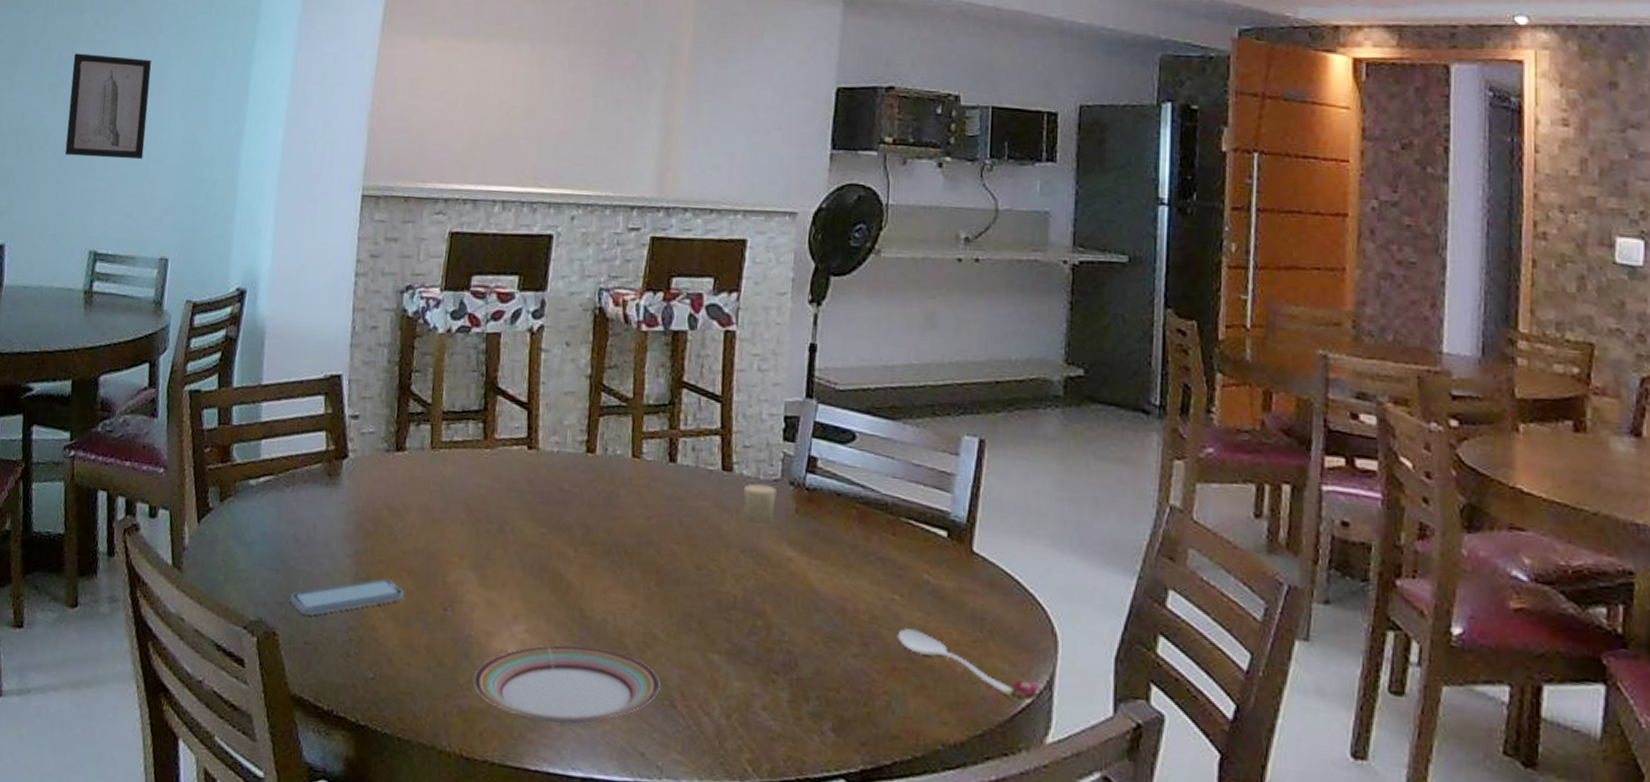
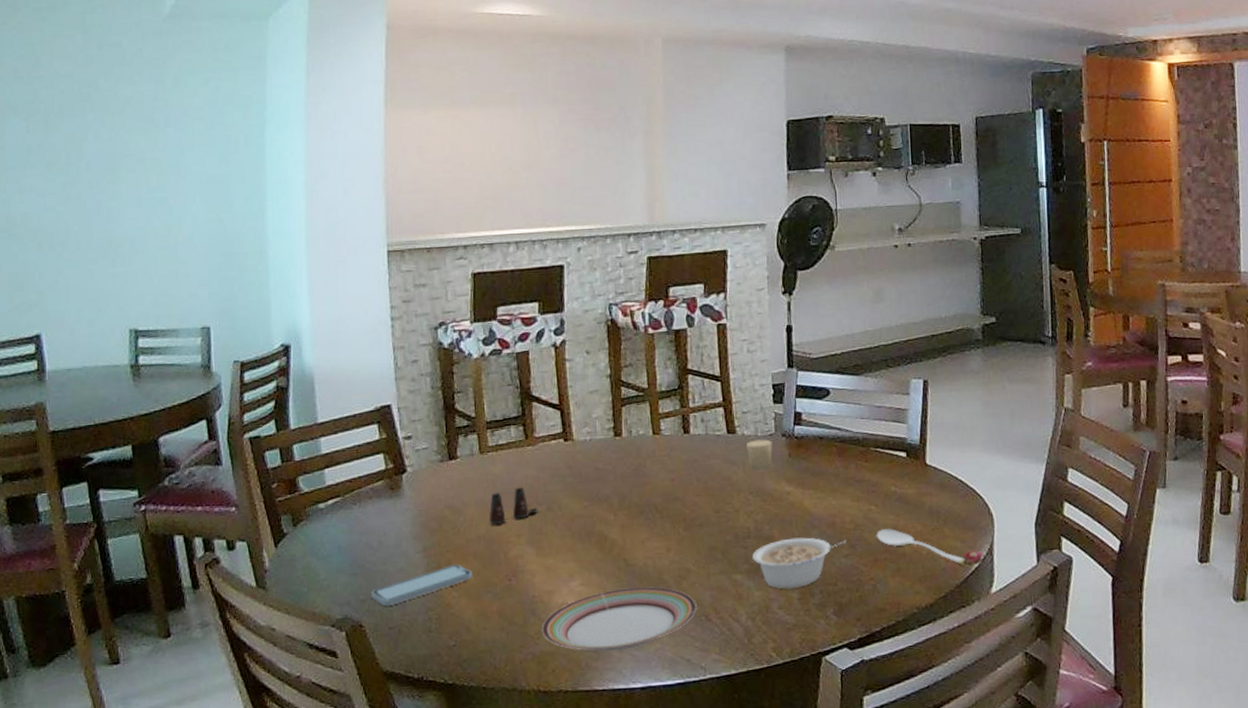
wall art: present [64,53,152,160] -> none [83,151,170,247]
salt shaker: none [430,496,488,539] -> present [489,487,538,526]
legume: none [736,619,858,686] -> present [752,537,847,589]

